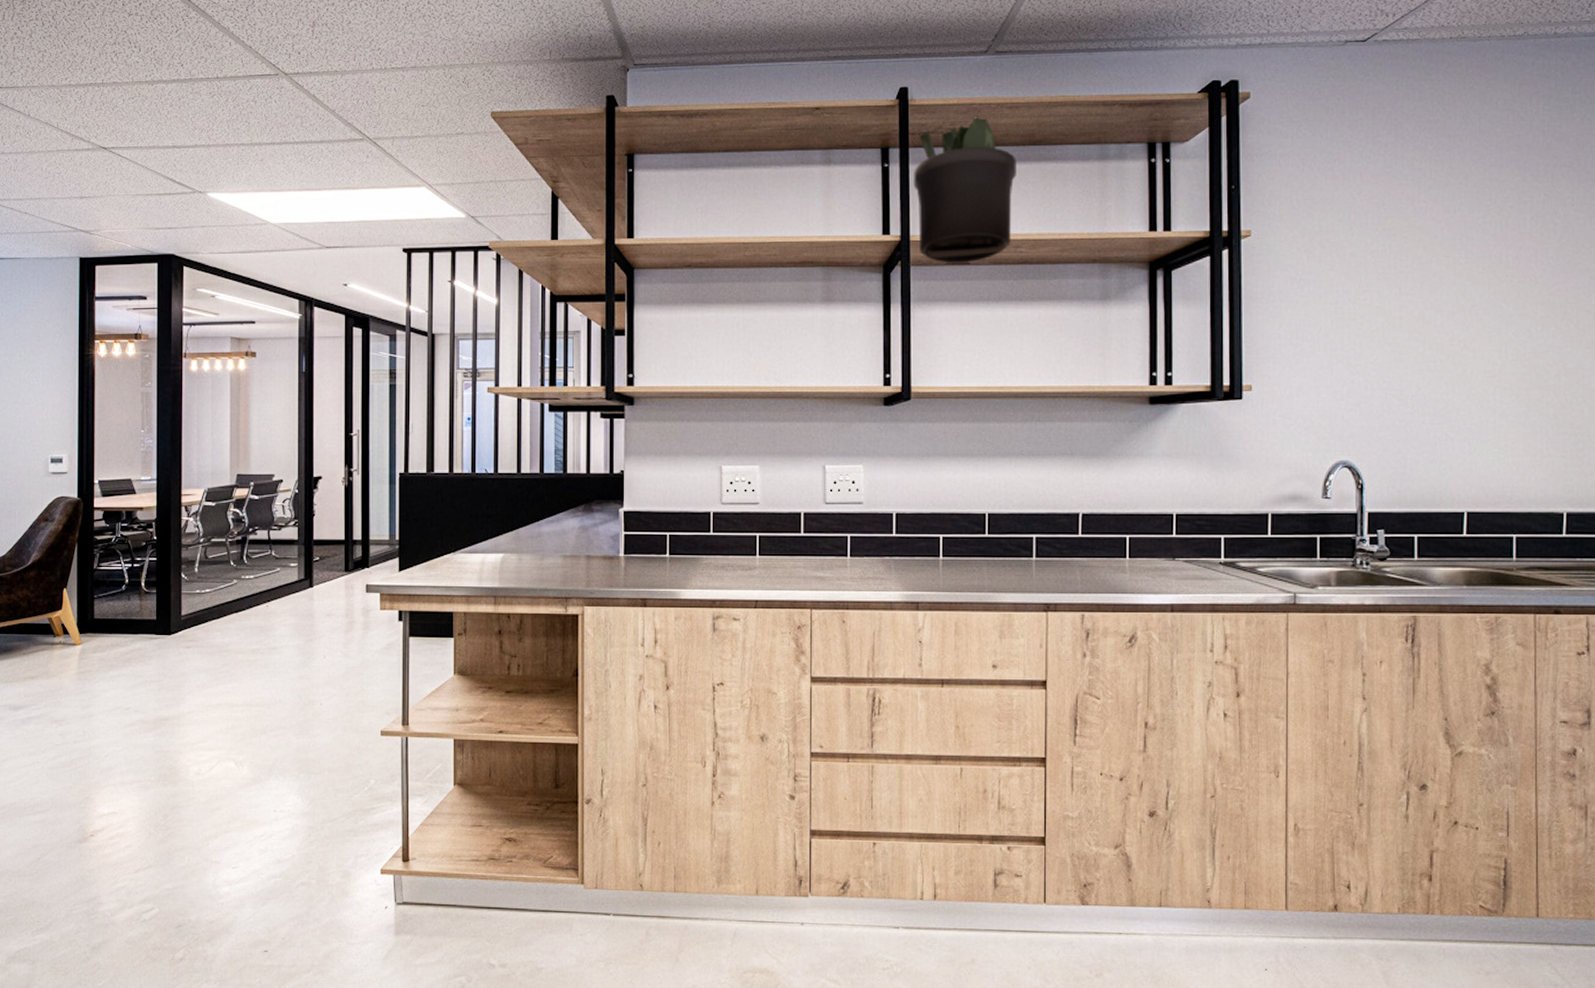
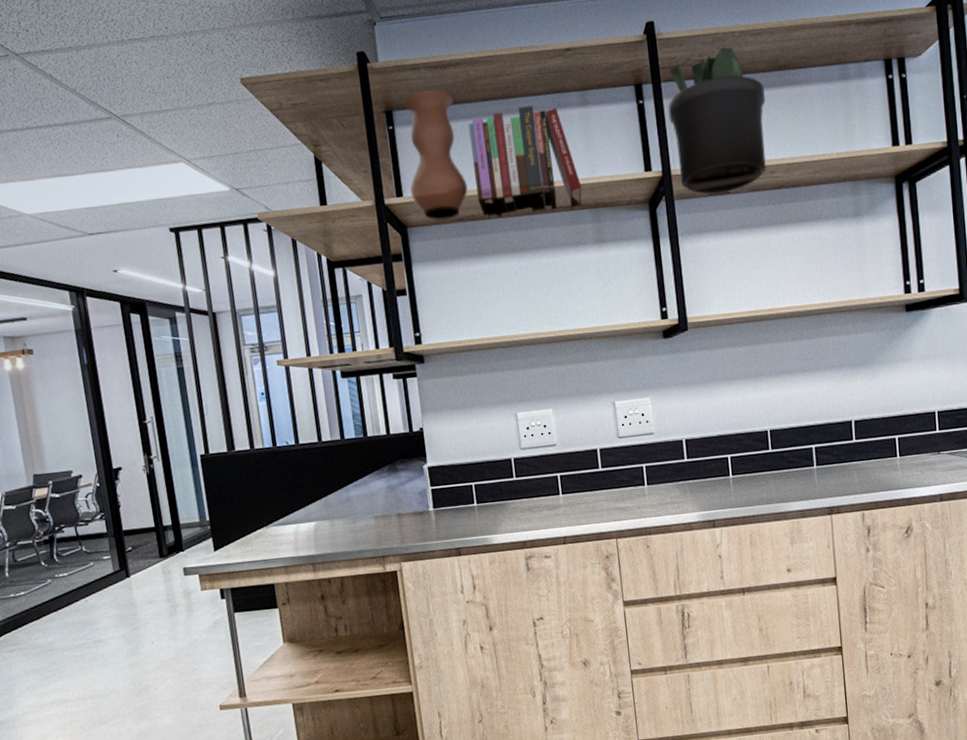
vase: none [642,136,700,264] -> present [403,89,468,220]
books: none [707,160,816,266] -> present [468,106,582,217]

